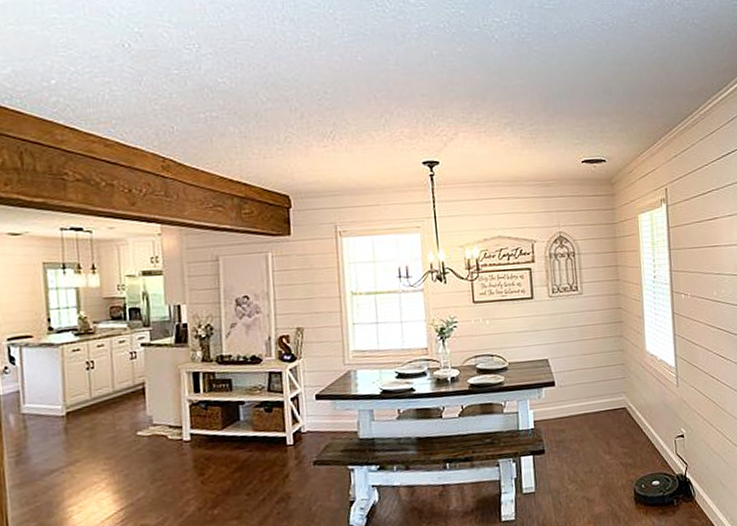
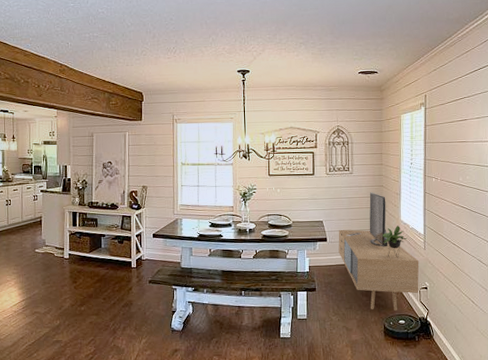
media console: none [569,317,674,471] -> present [338,192,419,311]

